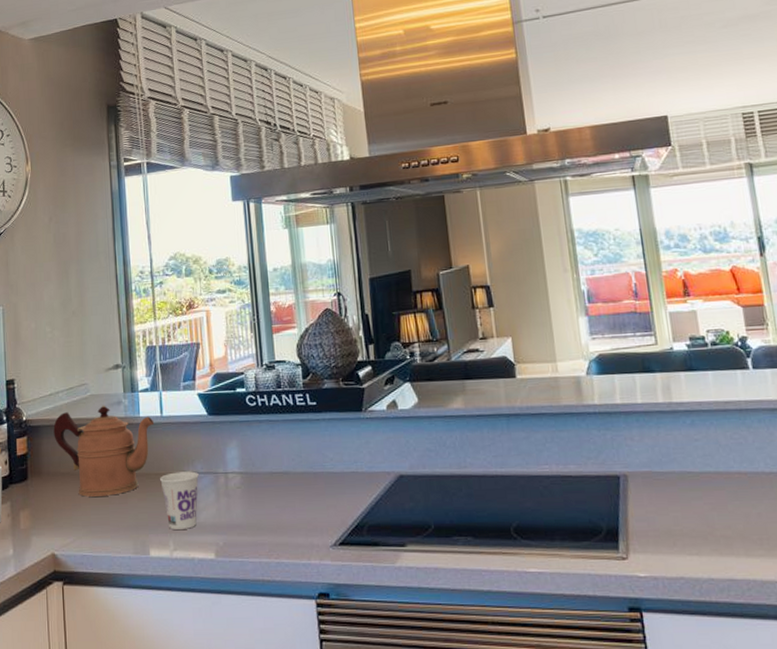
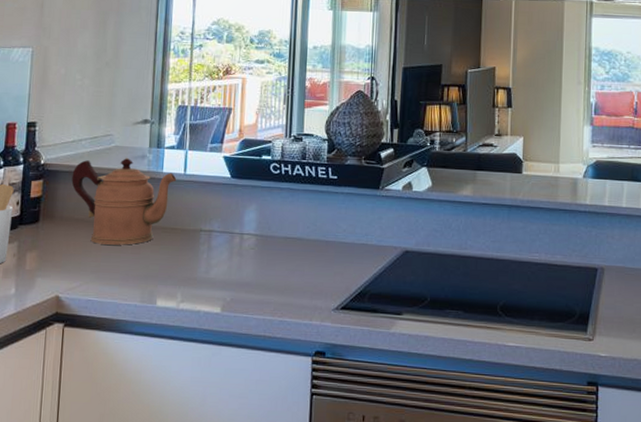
cup: present [160,471,199,530] -> none [175,228,215,283]

